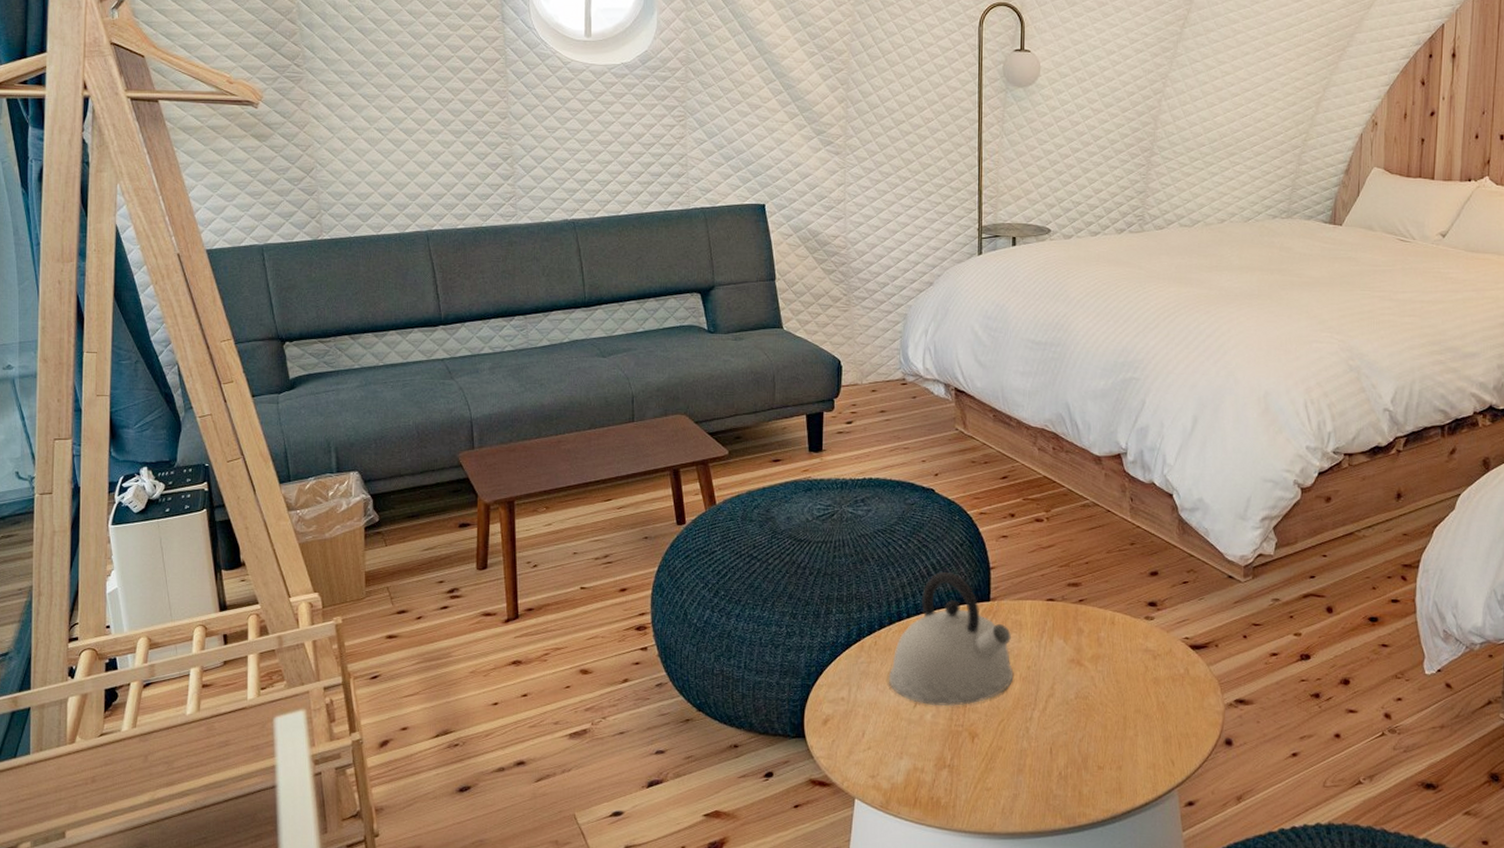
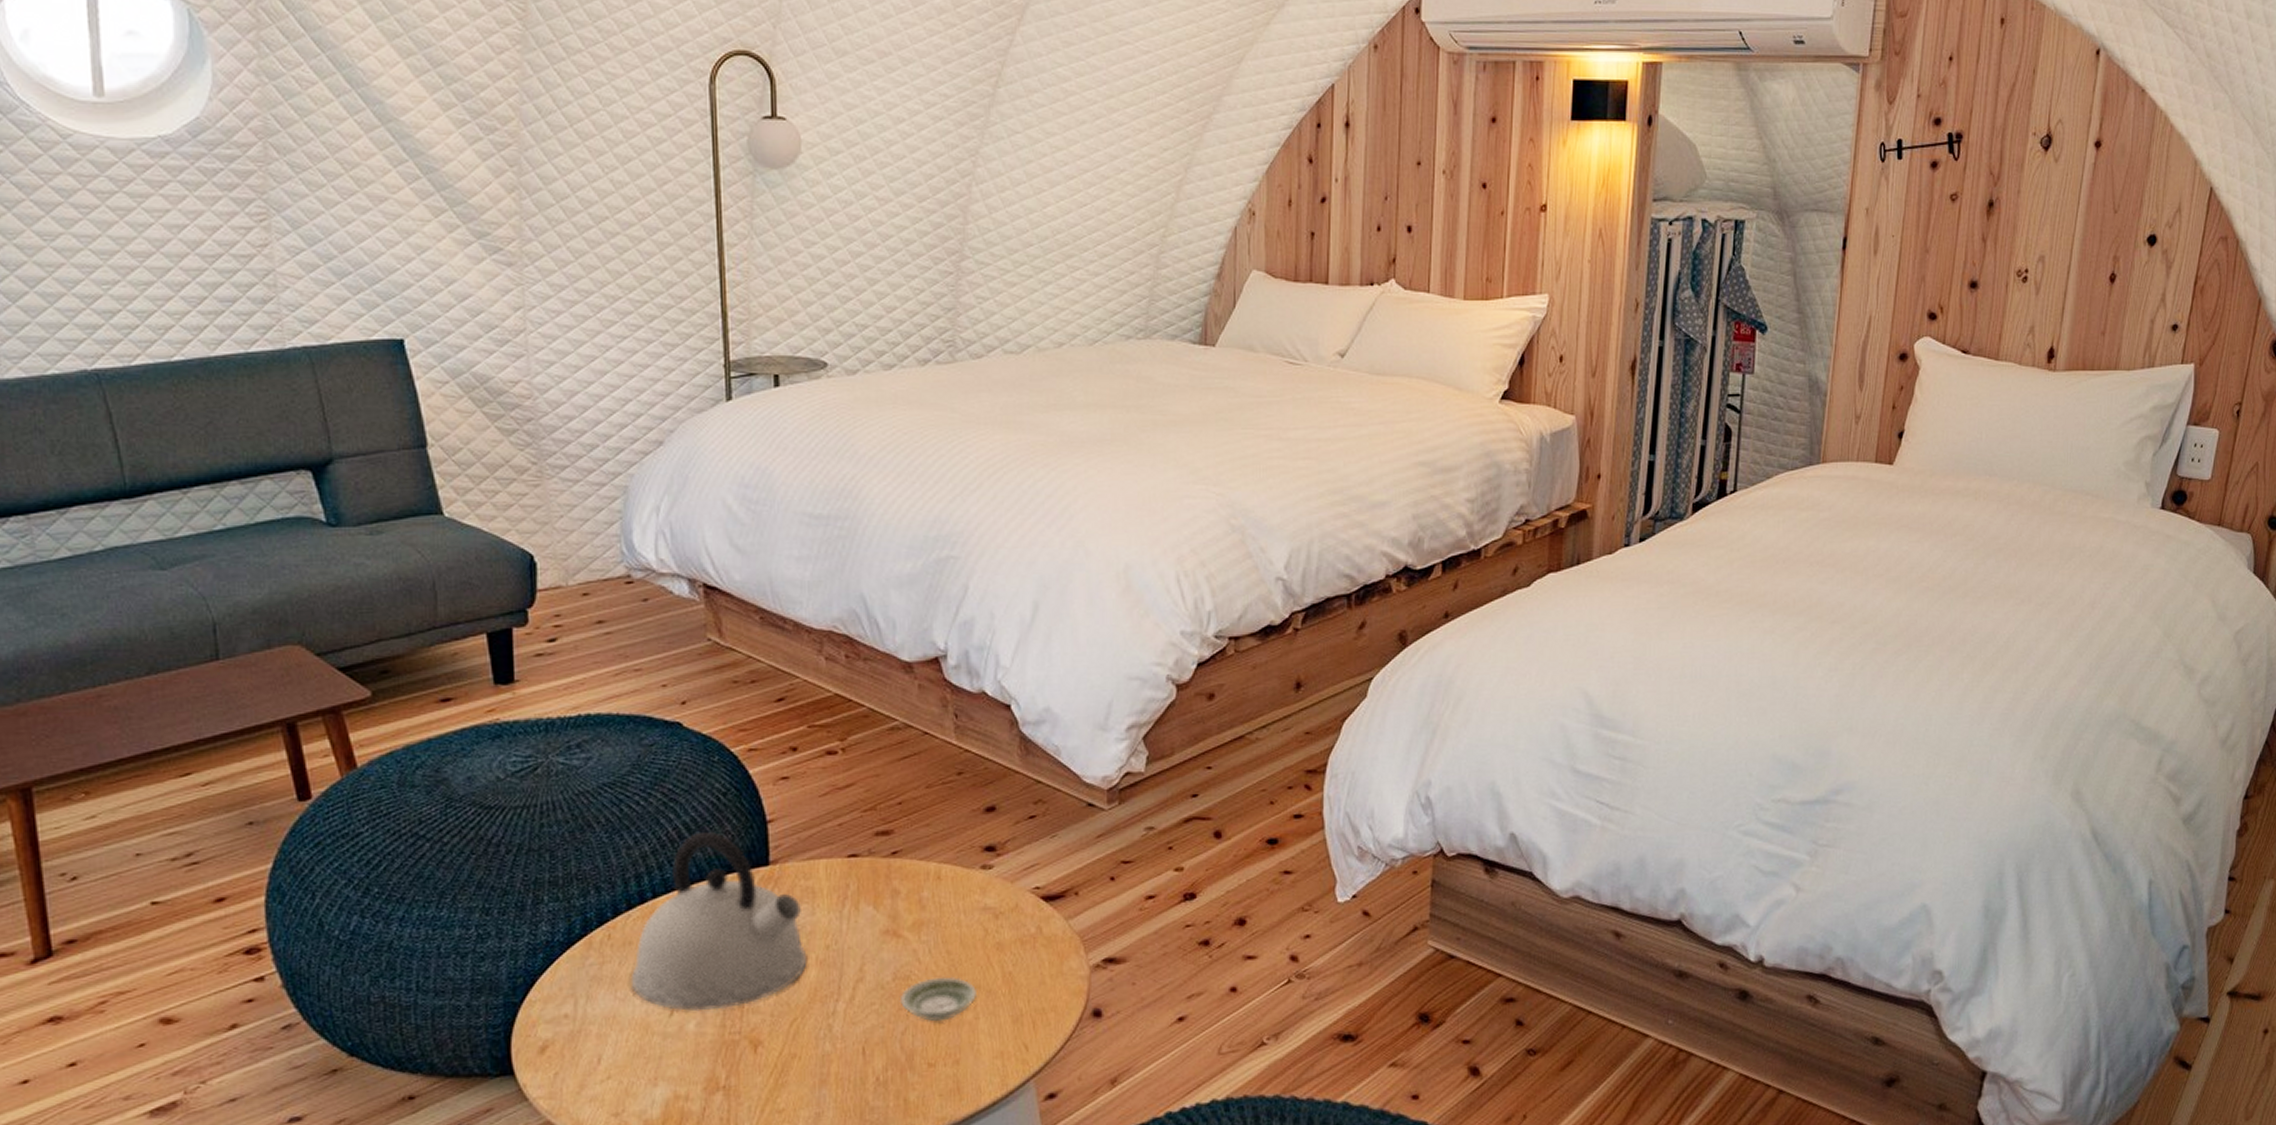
saucer: none [1079,700,1138,735] -> present [899,976,978,1022]

